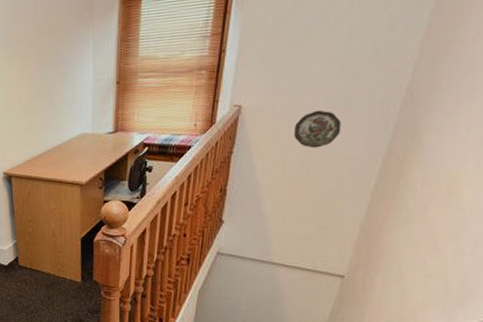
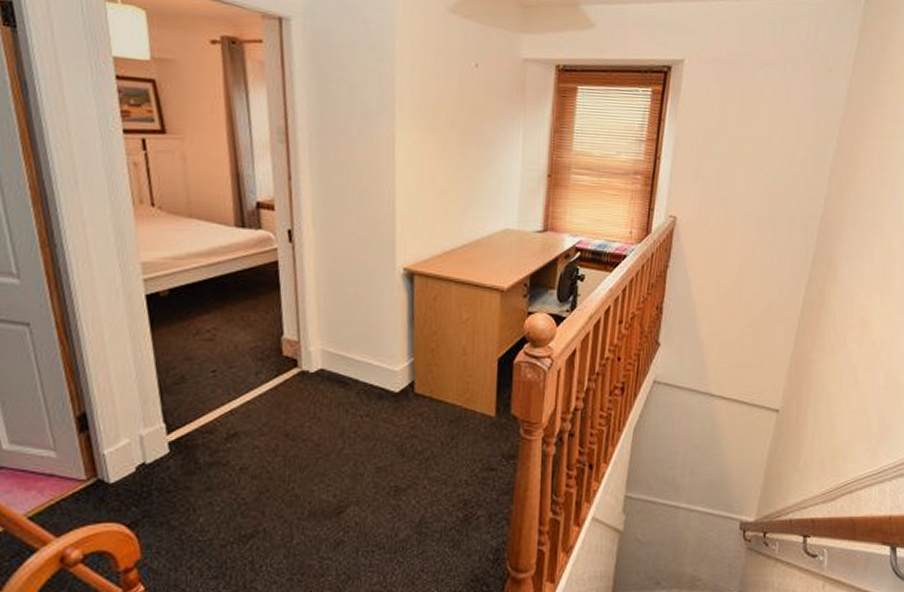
decorative plate: present [294,110,341,148] -> none [727,230,768,269]

